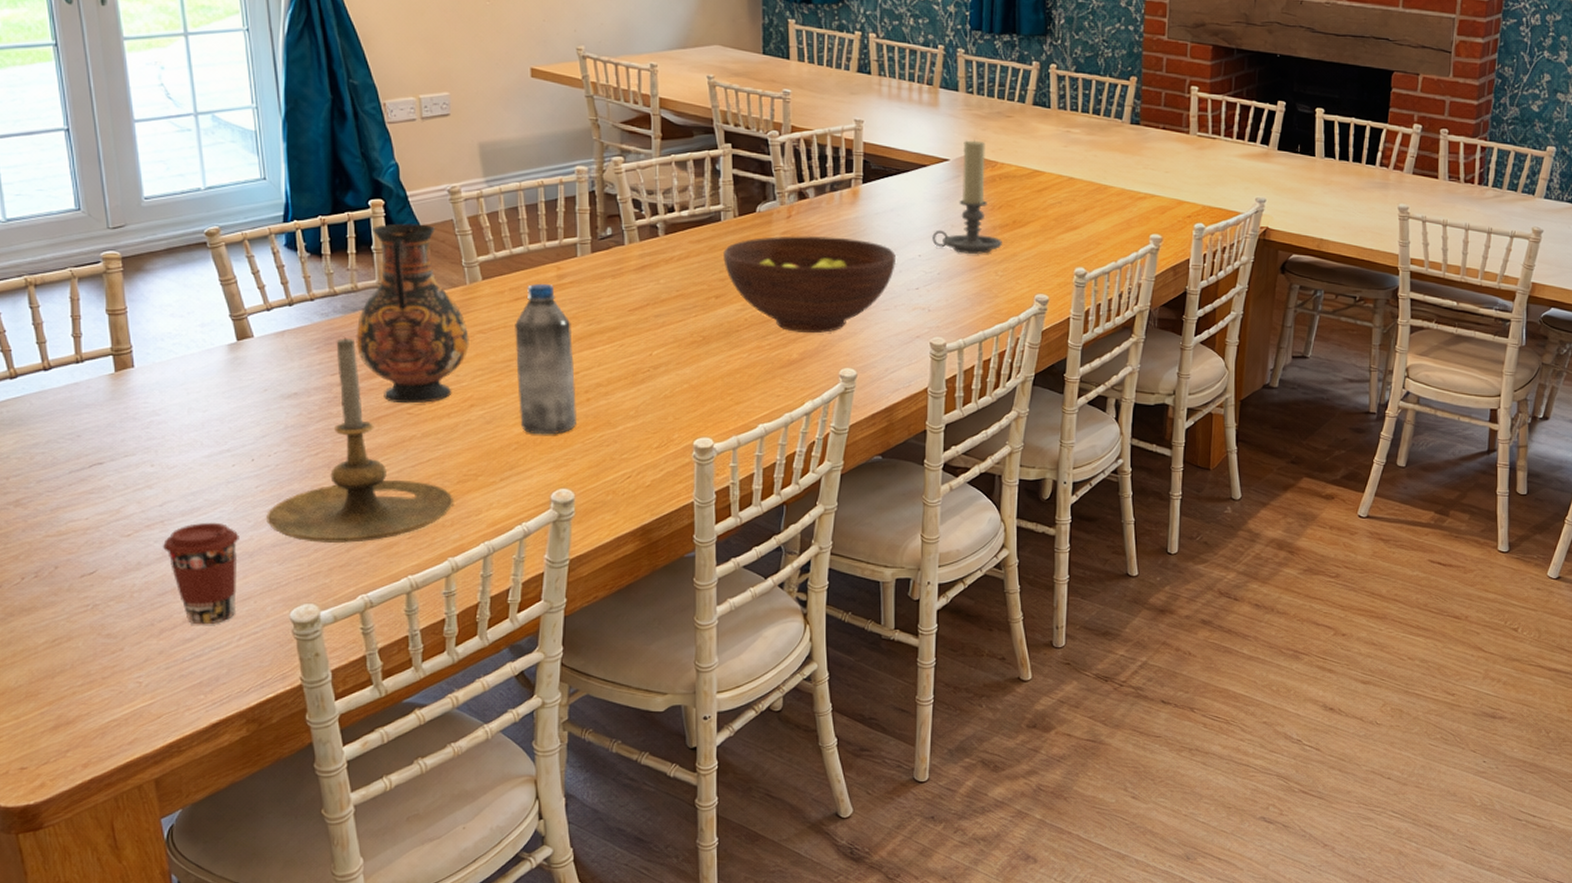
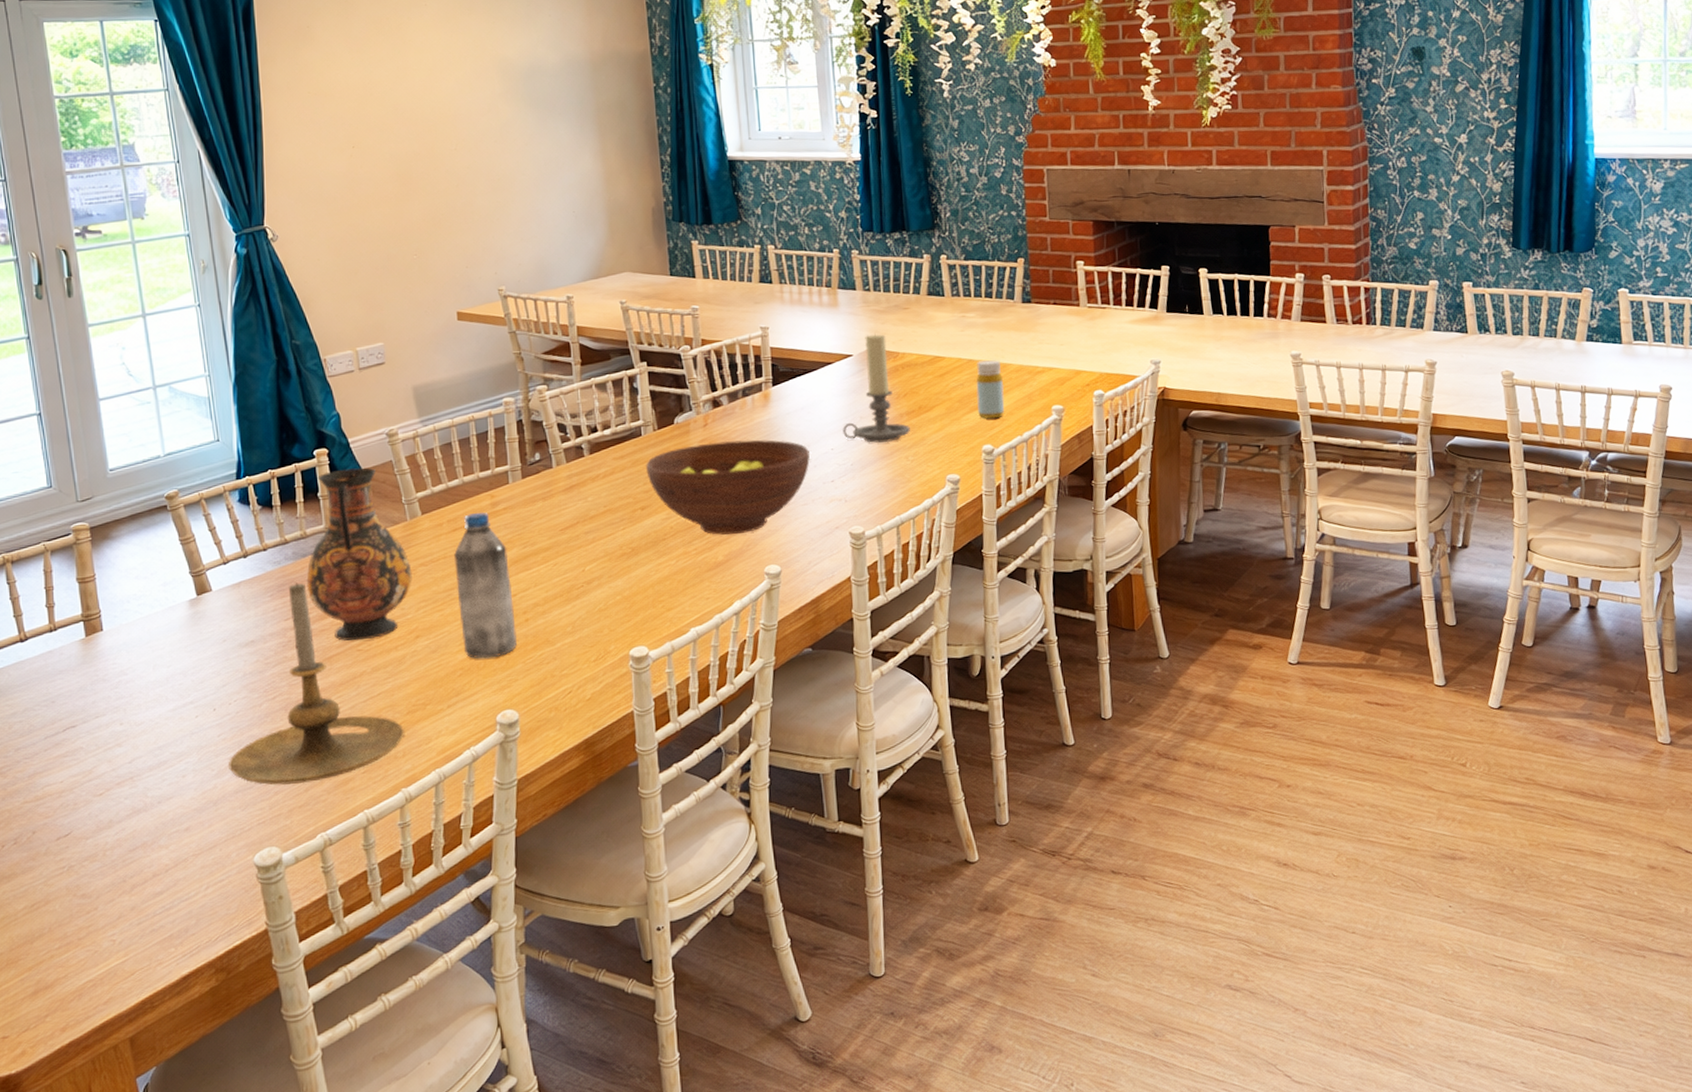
coffee cup: present [163,522,239,625] -> none [133,774,204,878]
bottle: none [1074,180,1104,241] -> present [976,360,1005,420]

